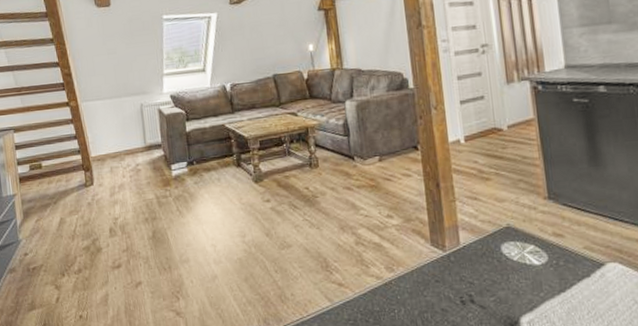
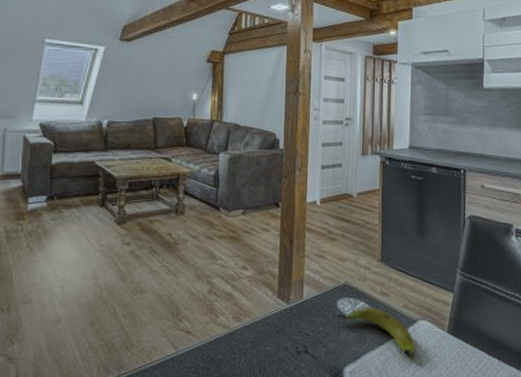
banana: none [502,250,607,304] -> present [336,306,415,356]

